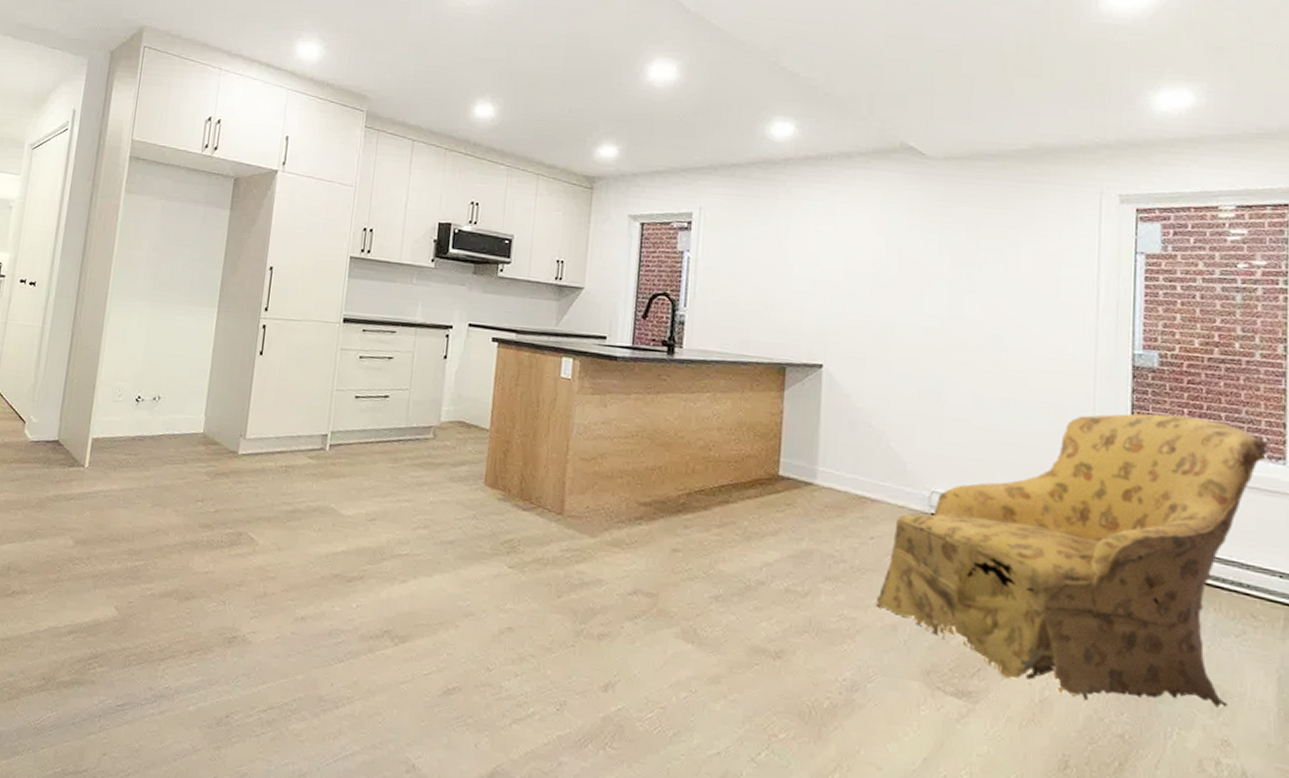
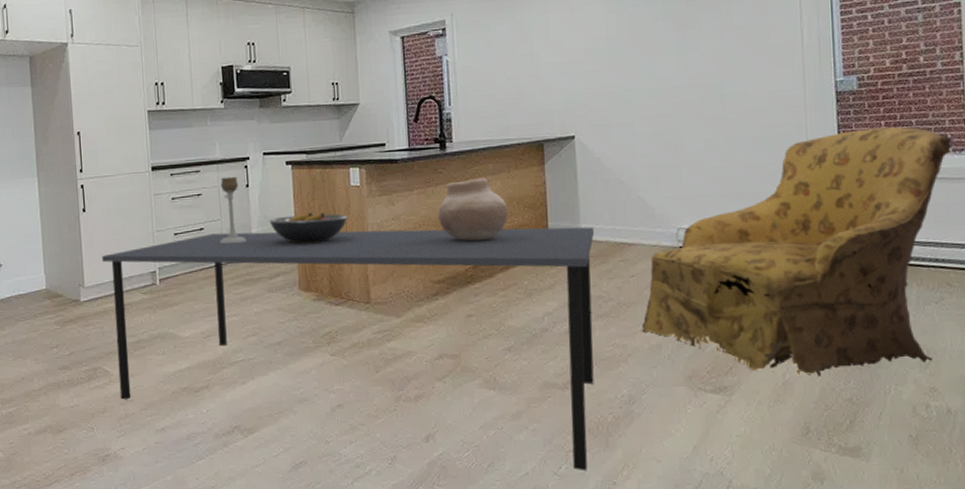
dining table: none [261,403,834,764] -> present [102,227,595,471]
candle holder: none [404,343,436,421] -> present [219,176,247,244]
fruit bowl: none [463,398,552,435] -> present [269,212,348,243]
vase: none [654,393,736,466] -> present [438,178,509,241]

